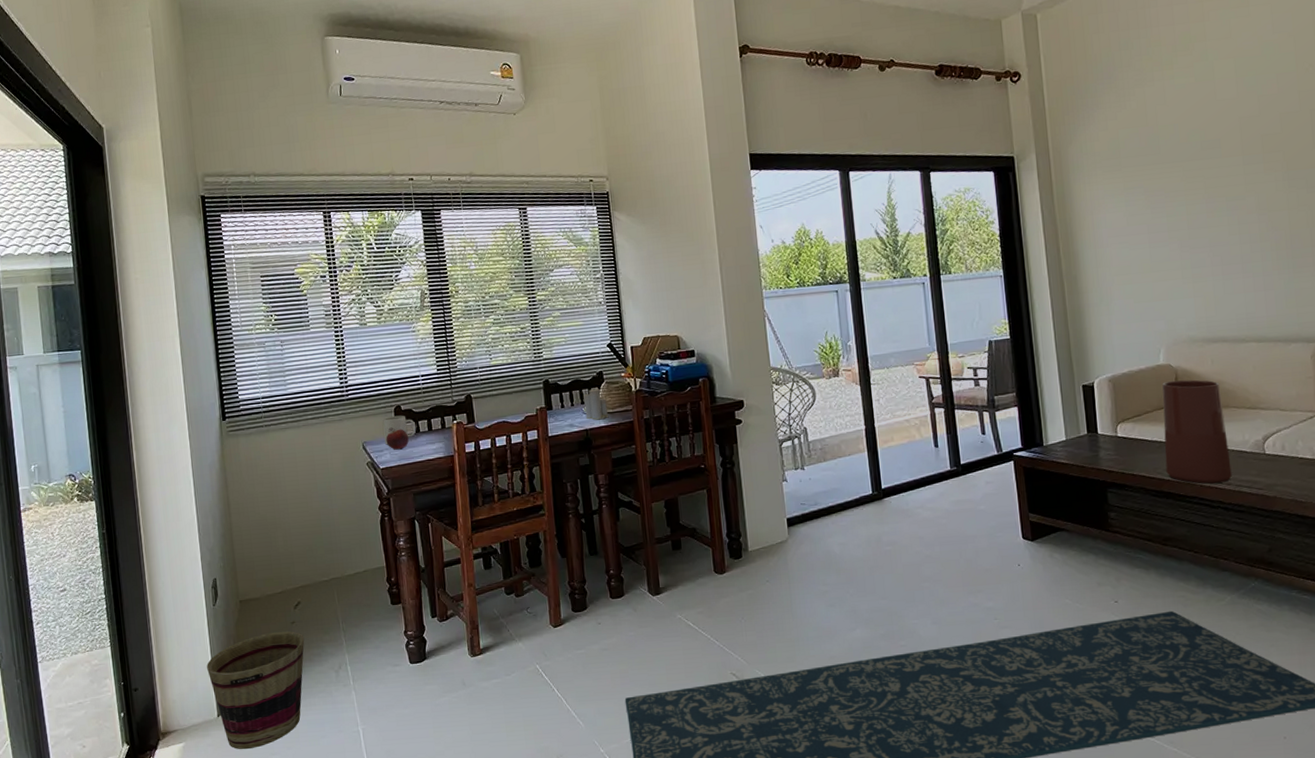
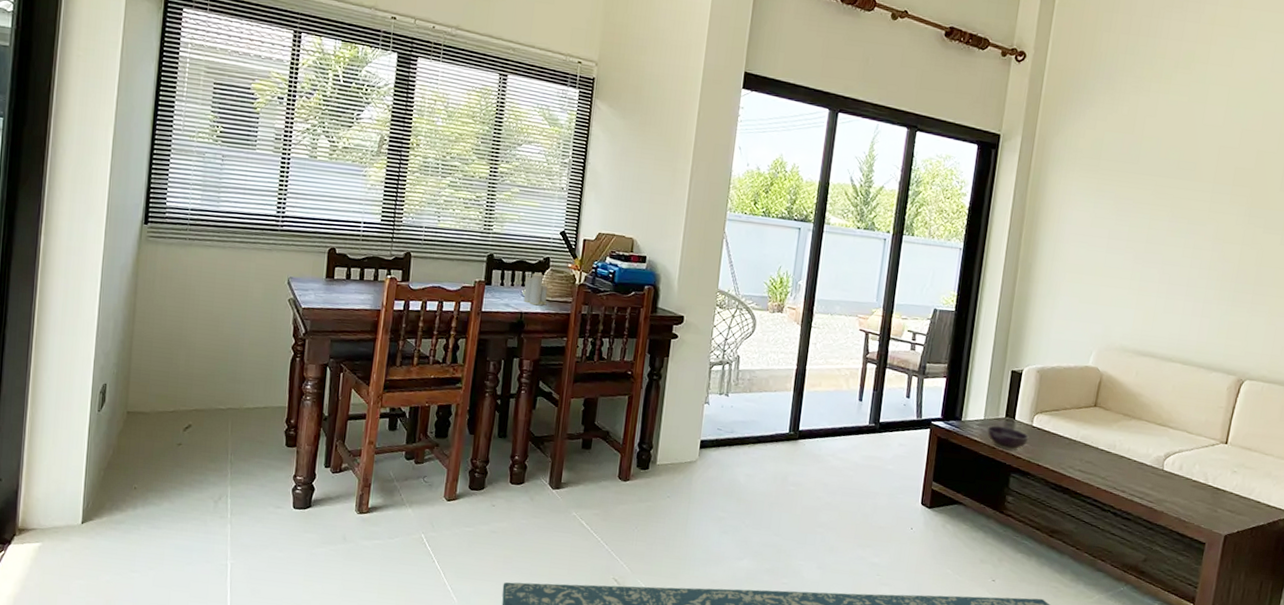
basket: present [207,631,305,749] -> none [79,449,189,562]
mug: present [382,415,417,445] -> none [312,256,348,285]
fruit: present [386,429,409,450] -> none [313,271,338,293]
bowl: none [1071,443,1117,465] -> present [986,425,1029,450]
vase: present [1162,379,1232,484] -> none [1069,383,1139,489]

